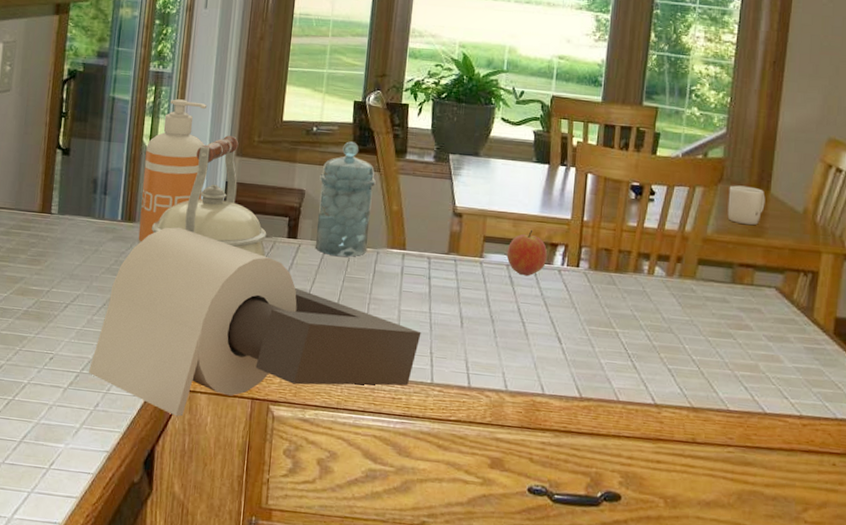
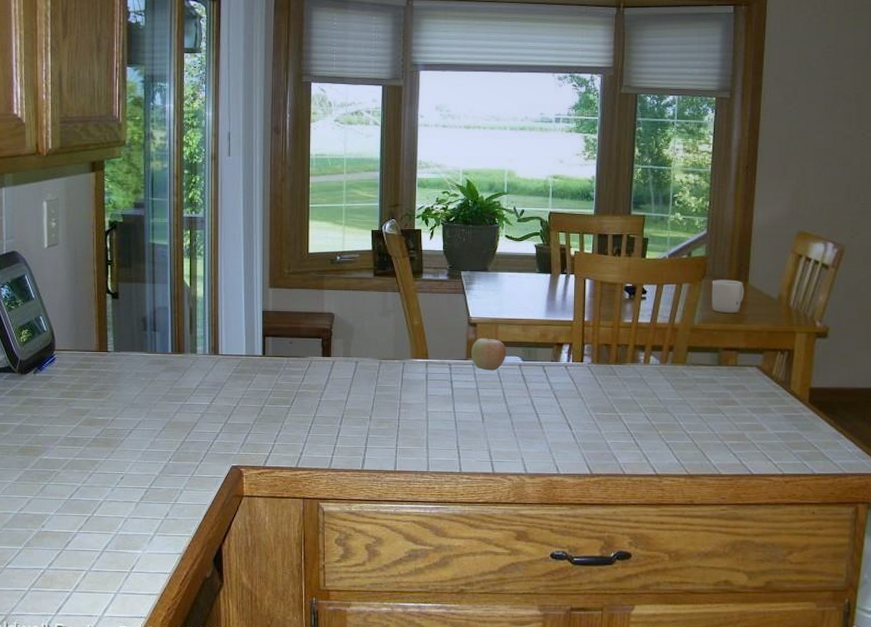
paper towel holder: present [88,227,421,417] -> none [156,354,448,519]
soap dispenser: present [138,99,208,244] -> none [187,240,242,372]
kettle: present [151,135,267,257] -> none [199,270,304,375]
canister: present [315,141,376,257] -> none [346,267,397,370]
fruit: none [454,225,494,269] -> present [471,332,506,371]
fruit: present [506,229,548,277] -> none [518,332,555,374]

